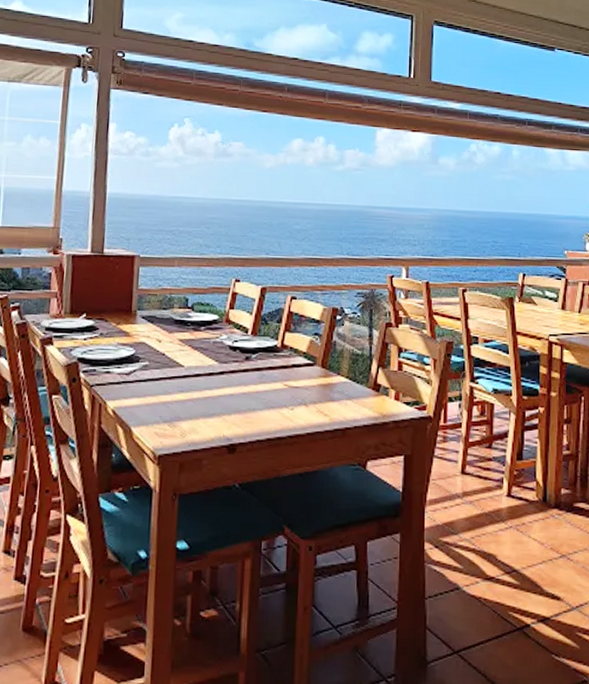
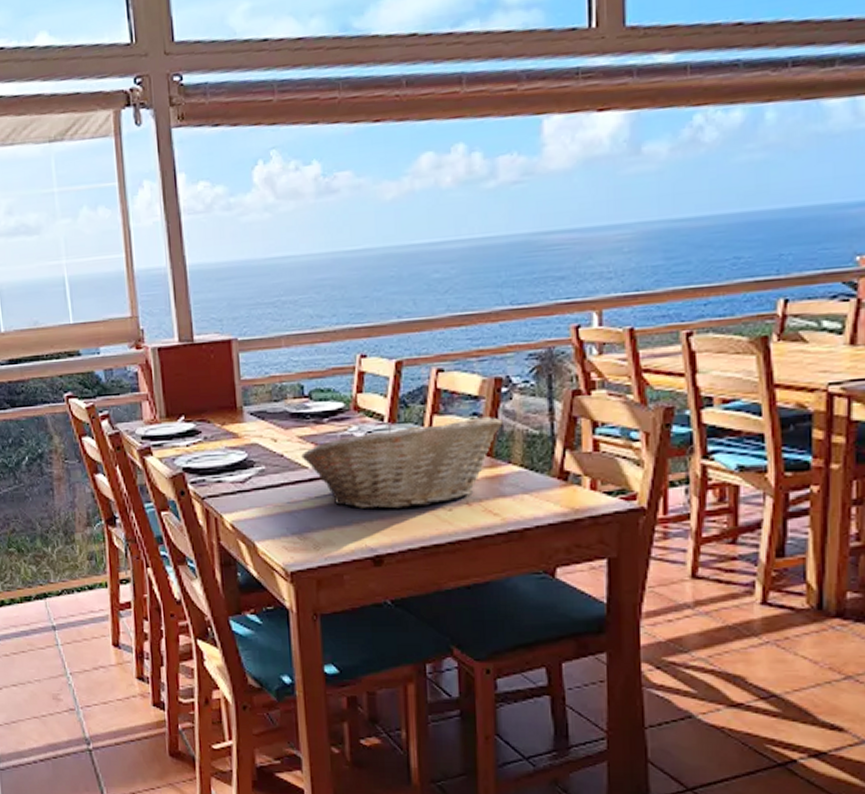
fruit basket: none [179,333,336,406] -> present [301,417,503,509]

